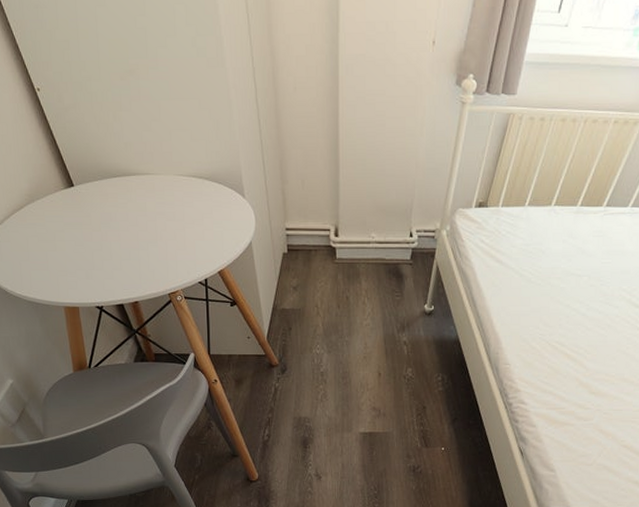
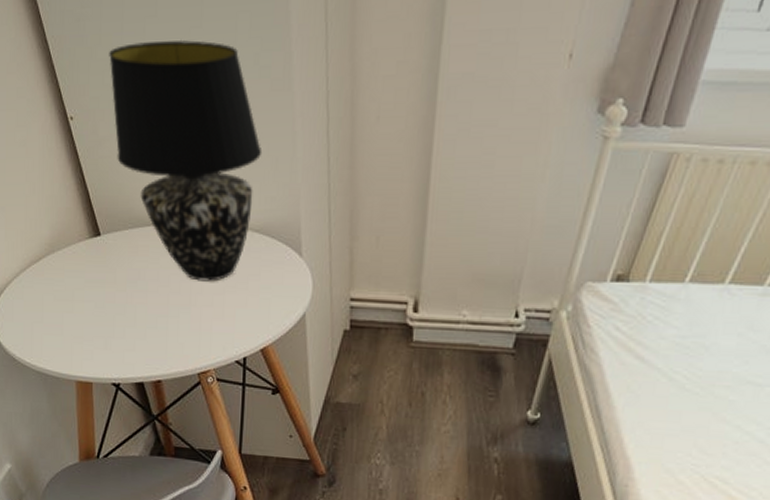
table lamp: none [67,25,205,220] -> present [109,39,263,281]

